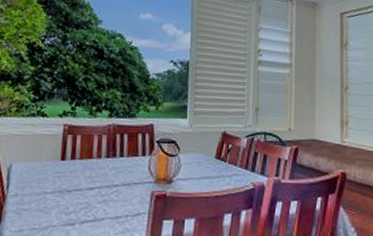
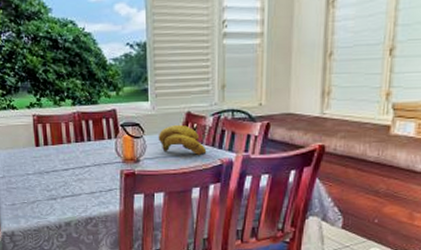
banana bunch: none [193,144,240,178] -> present [158,124,207,155]

